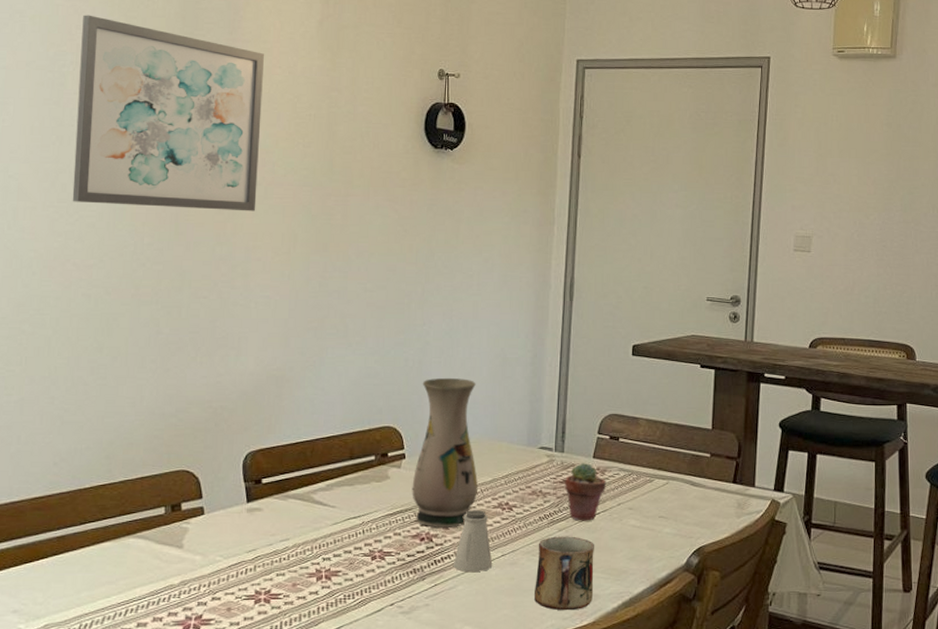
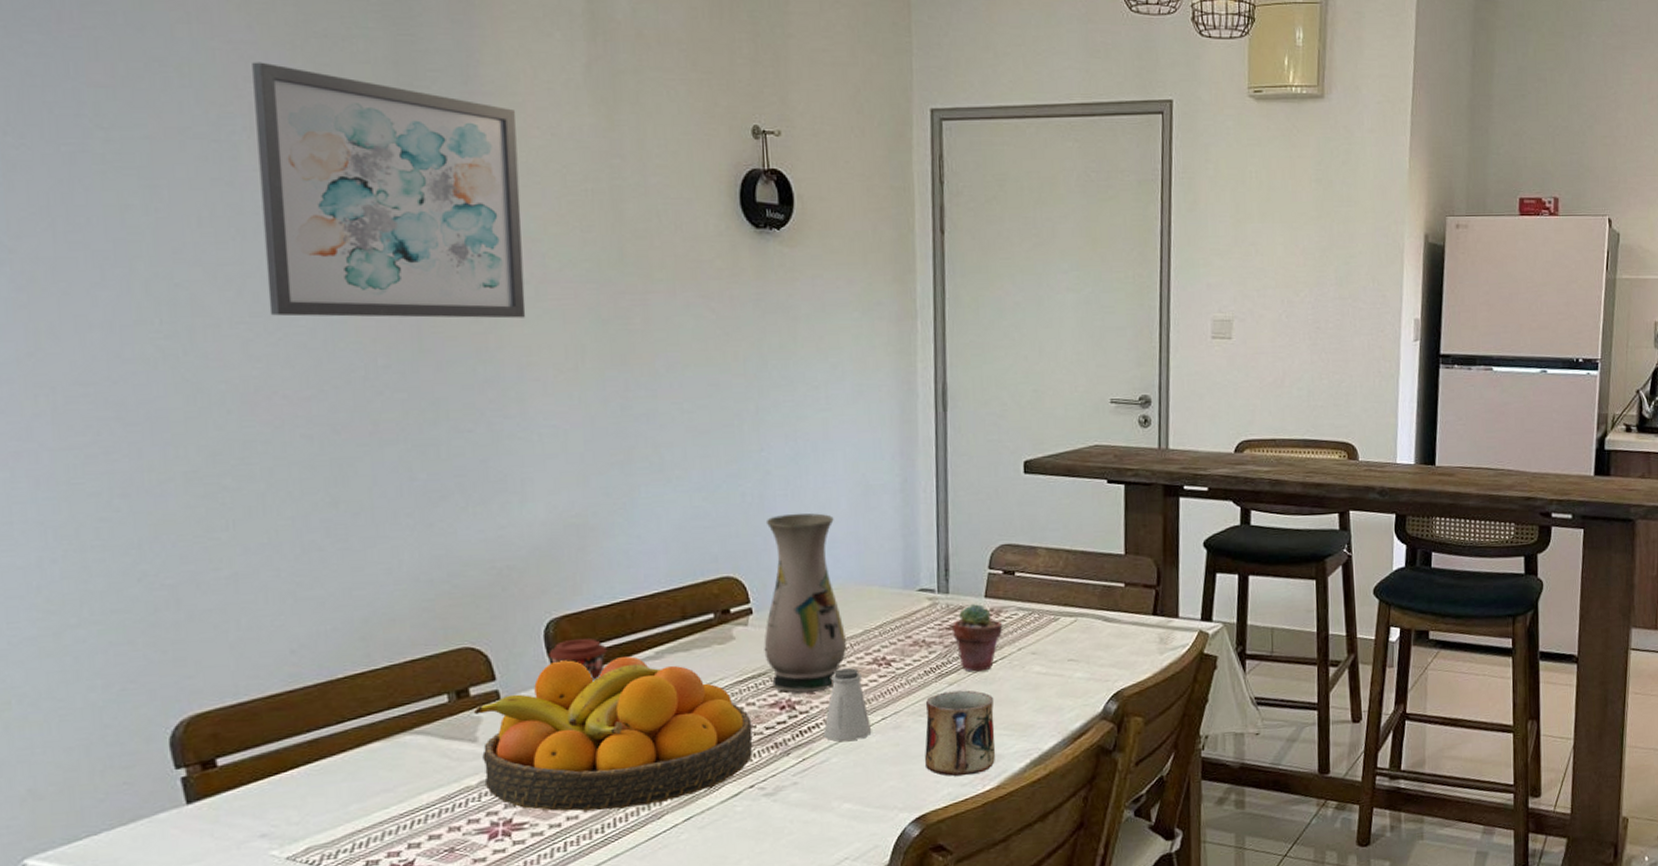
fruit bowl: none [182,486,397,615] -> present [473,656,753,812]
coffee cup: none [244,470,289,506] -> present [548,638,607,682]

